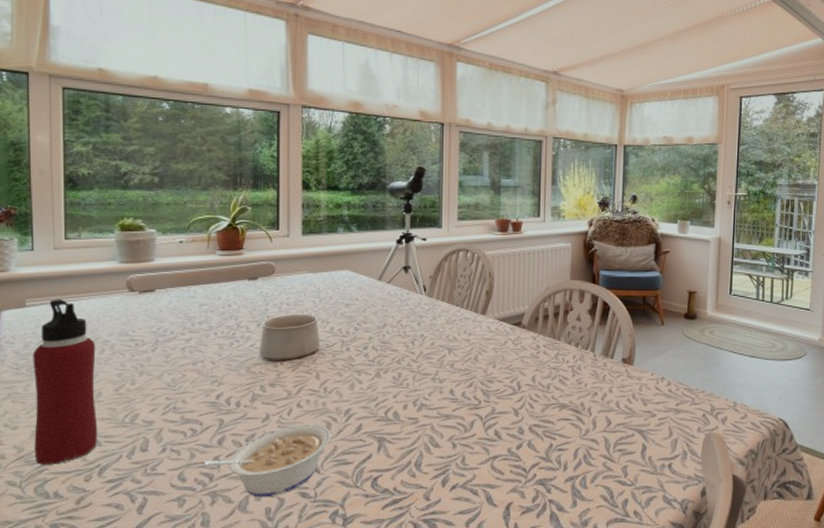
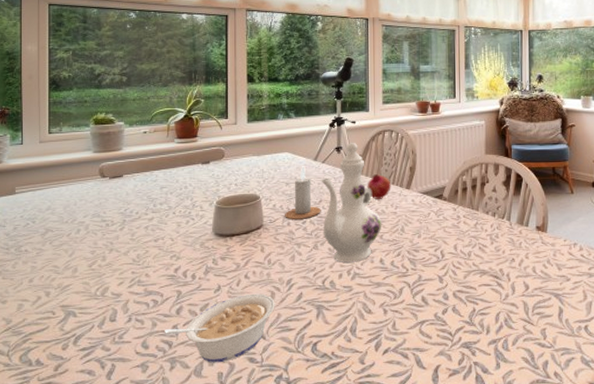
water bottle: present [32,298,98,465] -> none [20,185,74,335]
candle: none [344,286,385,344] -> present [285,166,321,219]
ewer: none [385,261,454,392] -> present [321,142,382,262]
fruit: none [437,298,465,325] -> present [367,174,391,199]

